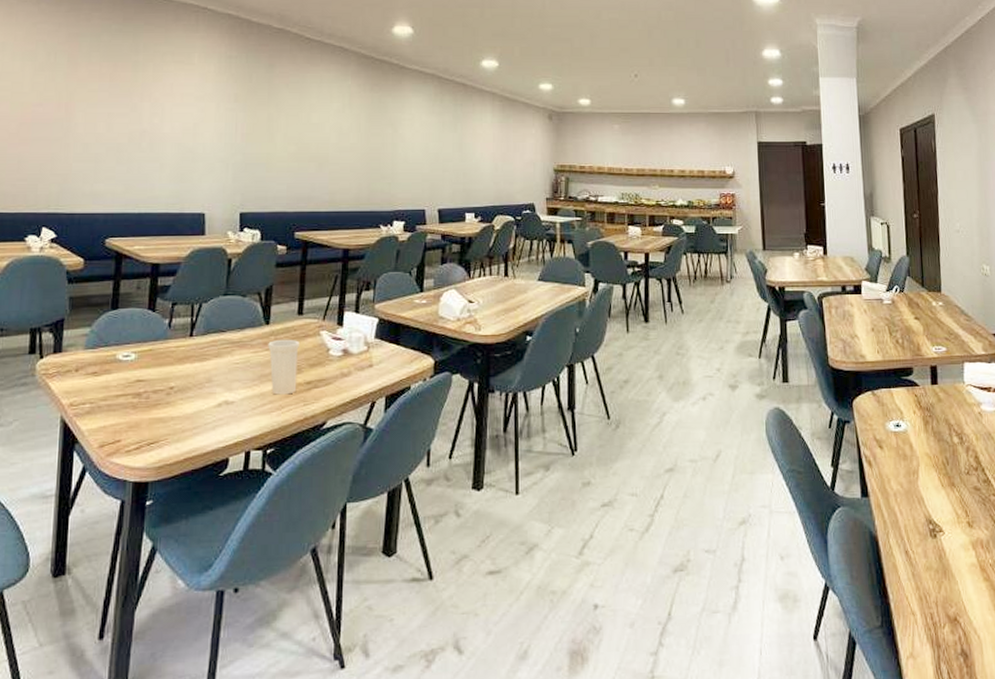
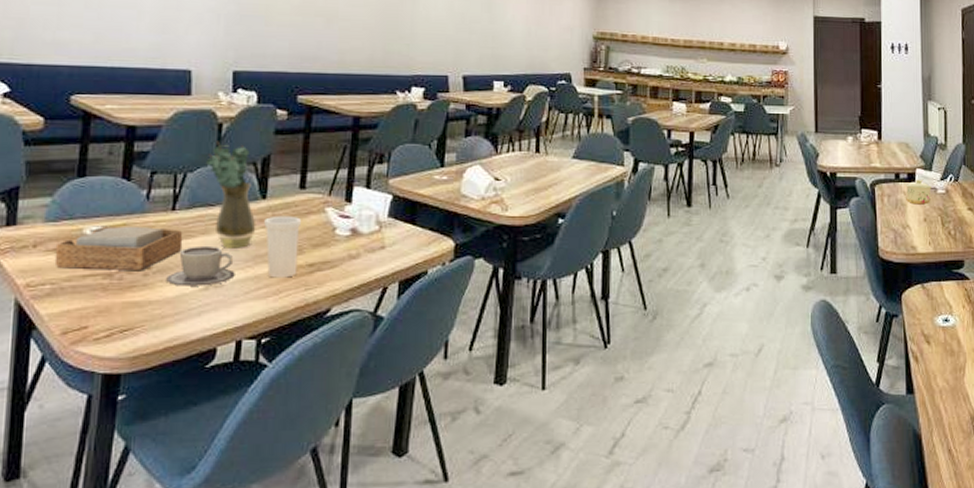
napkin holder: none [93,351,199,391] -> present [54,226,183,271]
cup: none [186,367,244,404] -> present [166,245,235,286]
vase: none [218,274,261,370] -> present [206,141,256,250]
sugar bowl: none [852,291,878,315] -> present [906,179,931,205]

